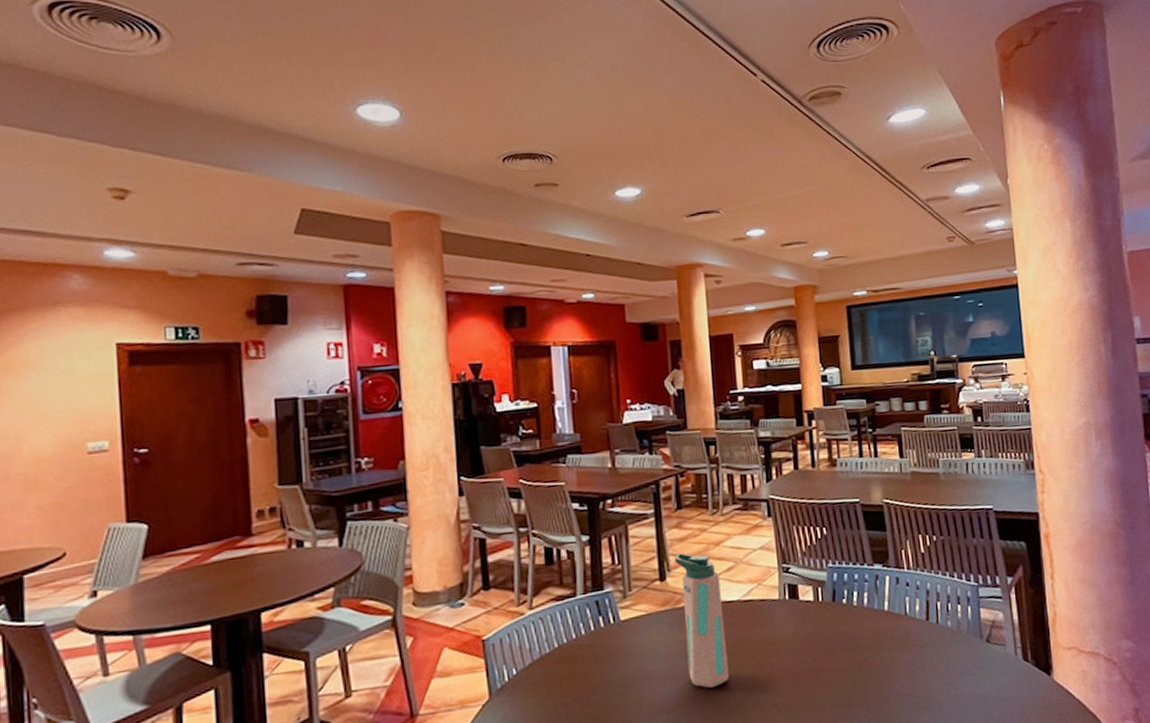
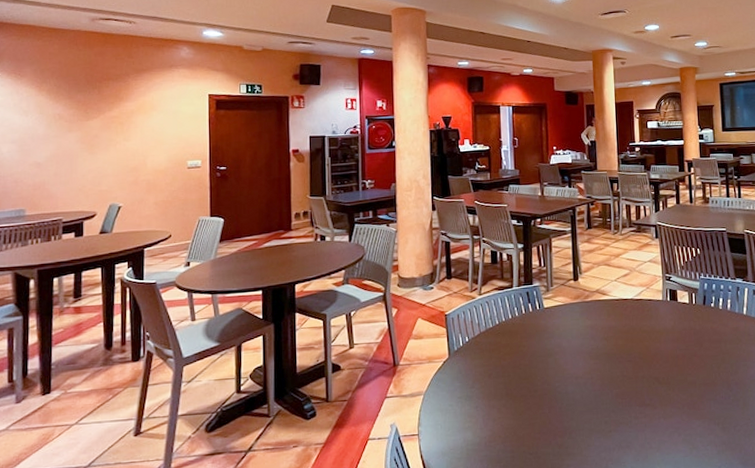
water bottle: present [674,553,729,689] -> none [584,261,623,363]

